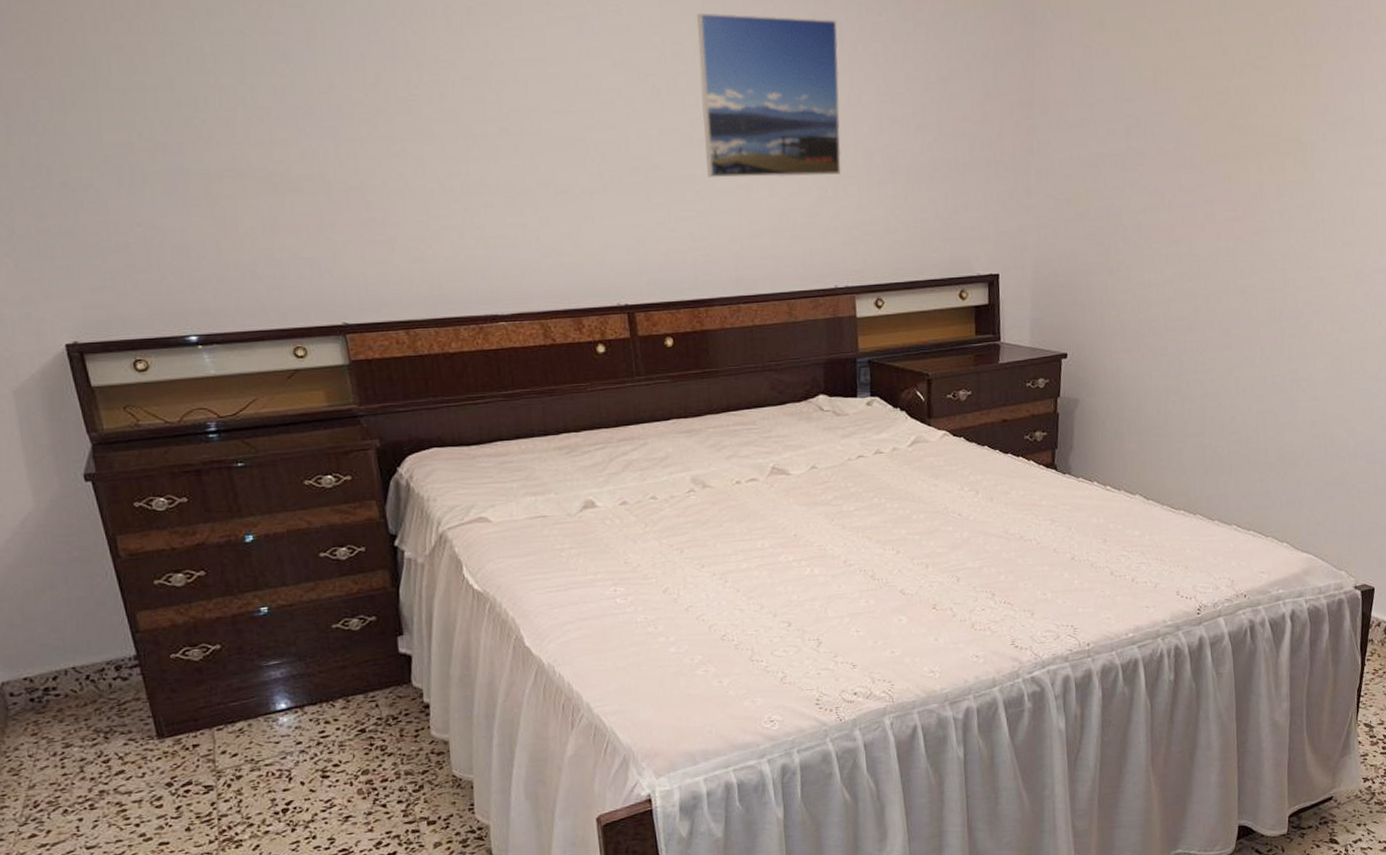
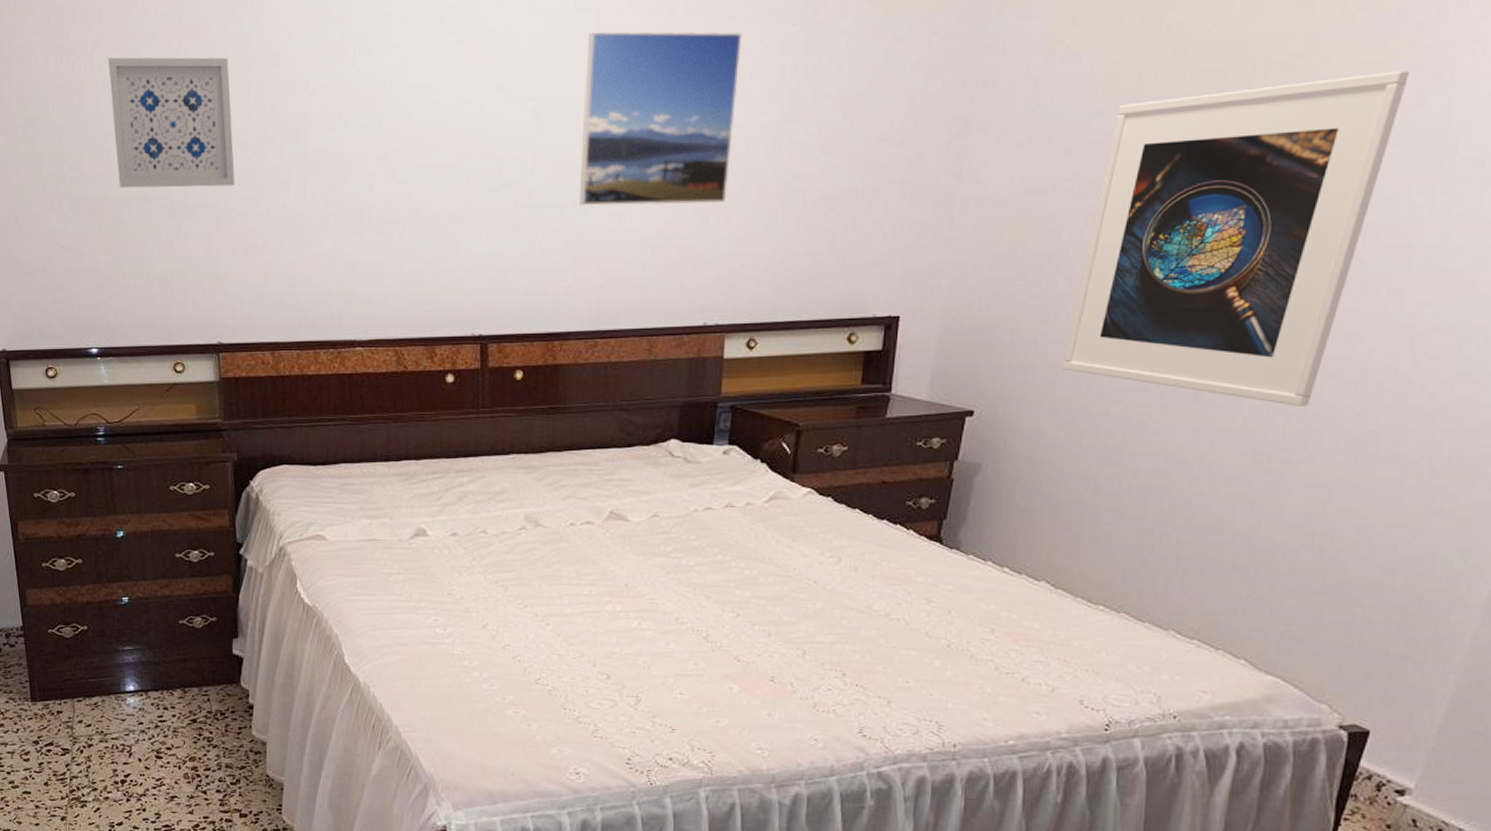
wall art: none [173,16,343,160] -> present [107,57,235,188]
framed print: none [1128,72,1335,336] -> present [1062,70,1410,406]

